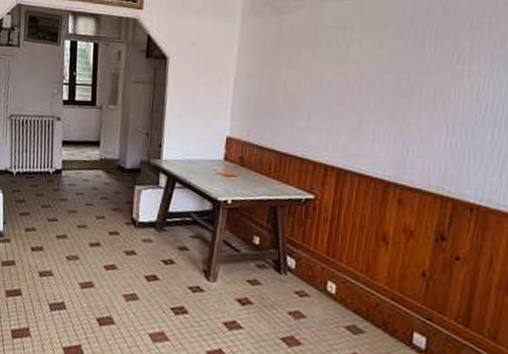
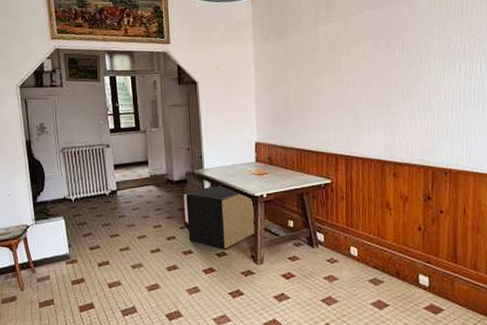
waste bin: none [133,179,215,257] -> present [186,184,255,250]

